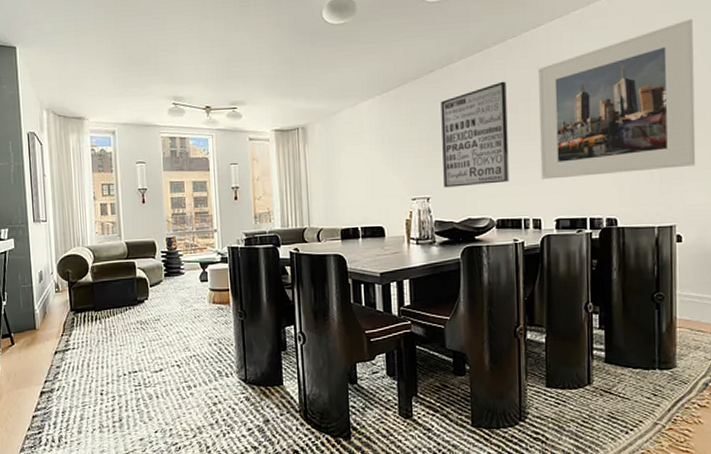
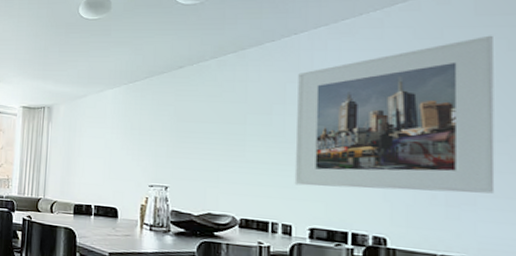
wall art: present [441,81,510,188] -> none [184,83,261,183]

